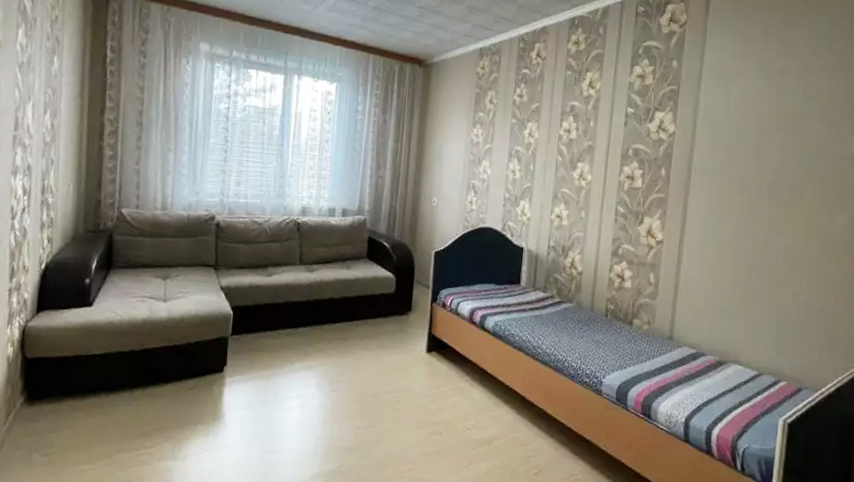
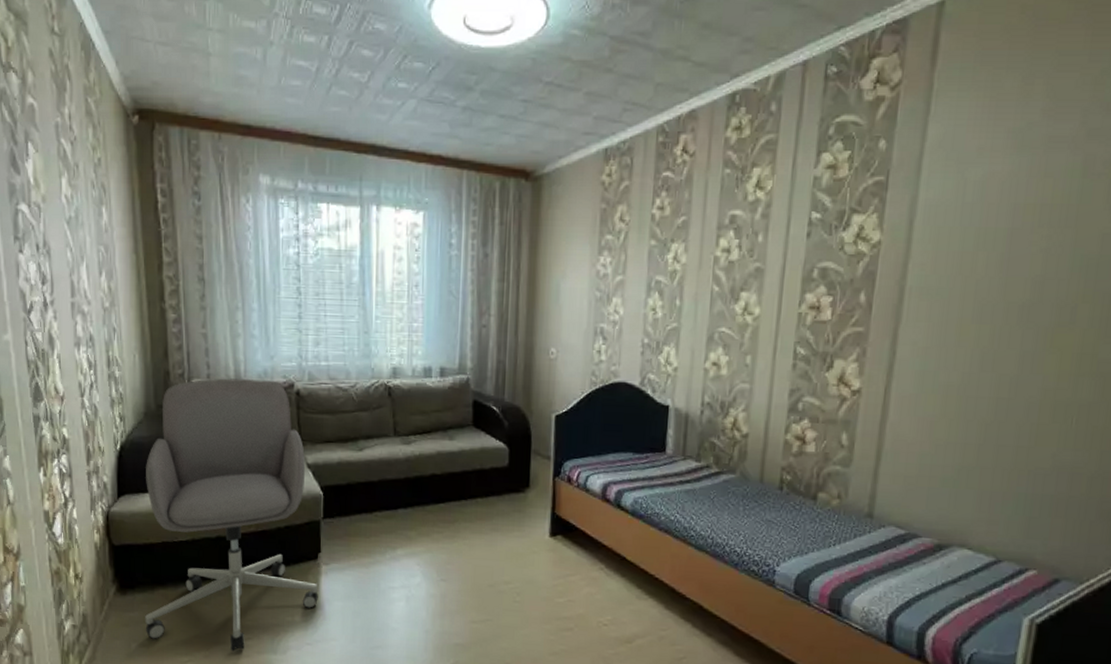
chair: none [48,209,222,459] -> present [145,378,319,652]

